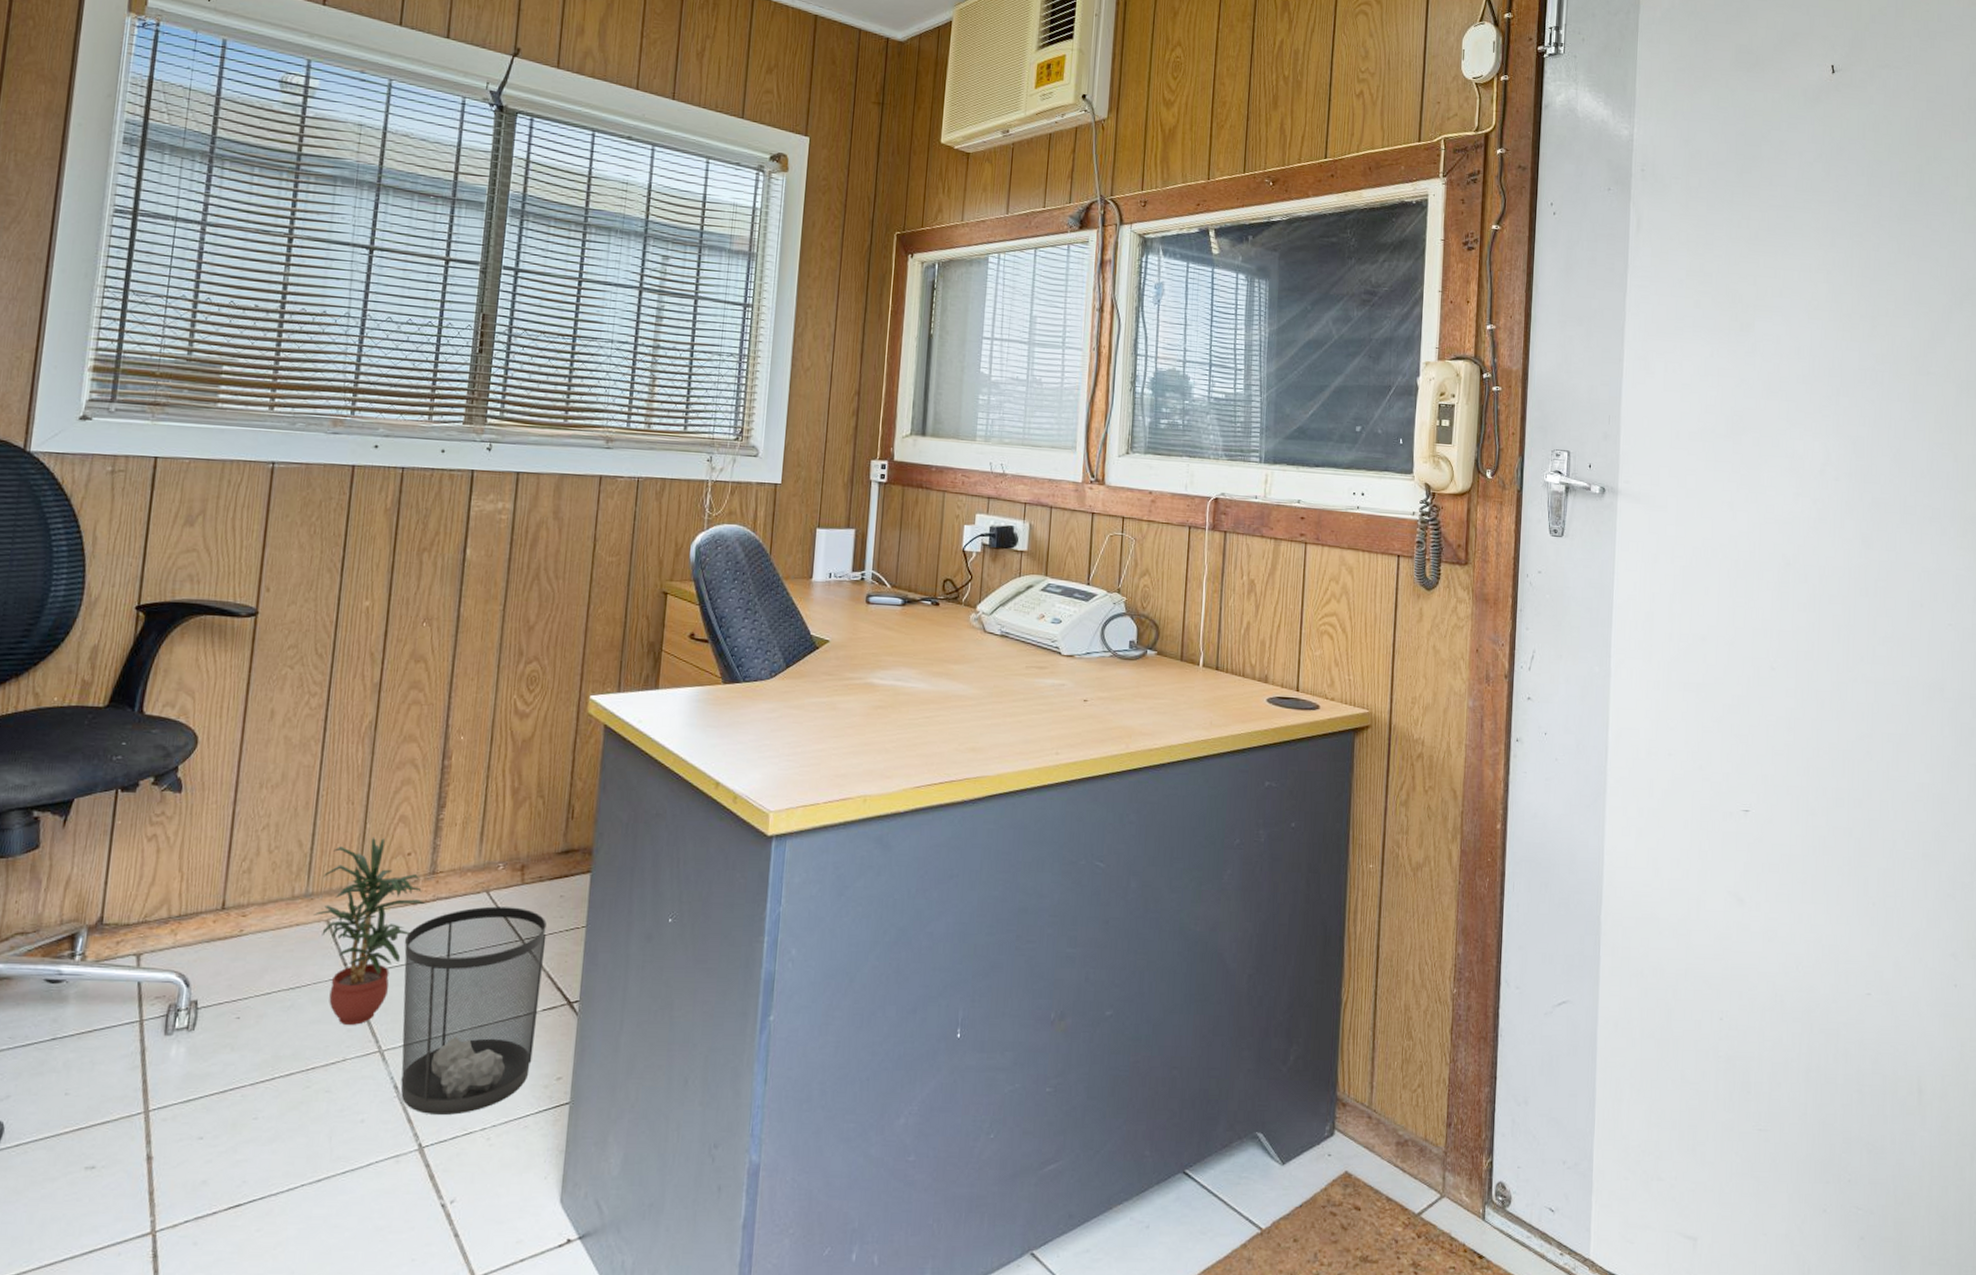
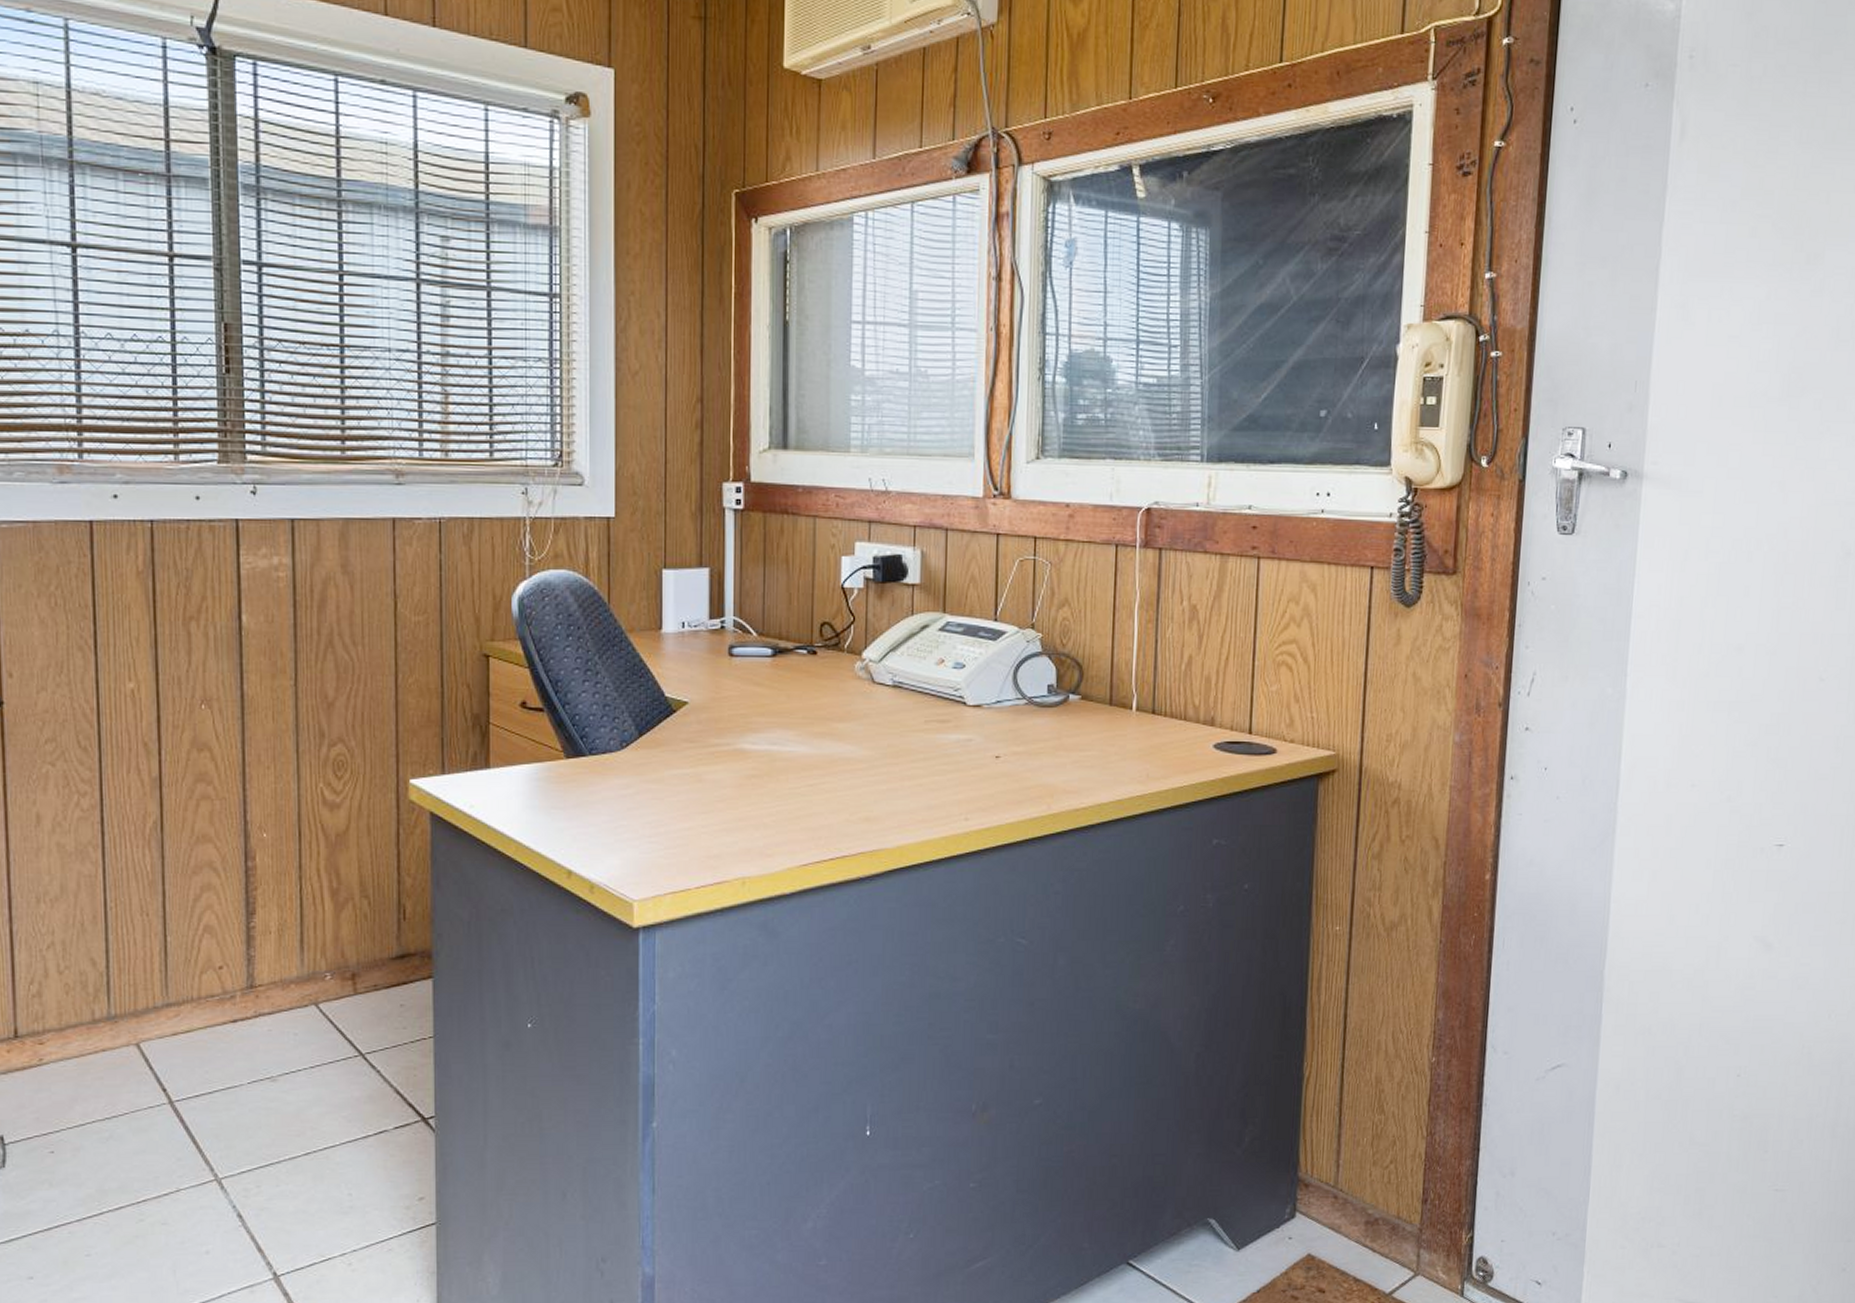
potted plant: present [314,837,426,1025] -> none [120,950,248,1154]
waste bin: present [400,906,547,1115] -> none [228,1020,390,1242]

